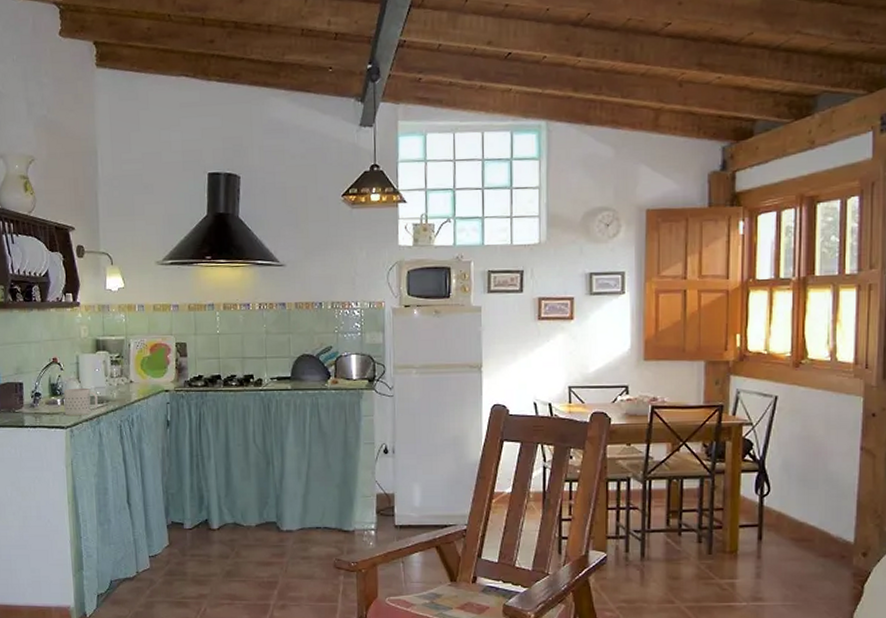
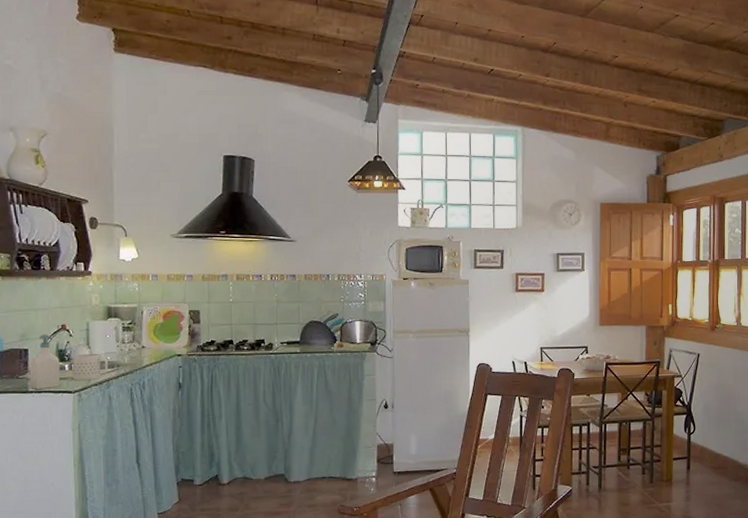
soap bottle: none [24,368,53,425] -> present [29,334,61,390]

